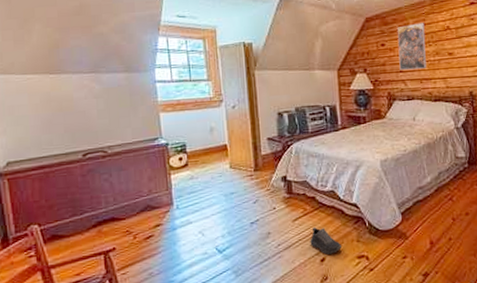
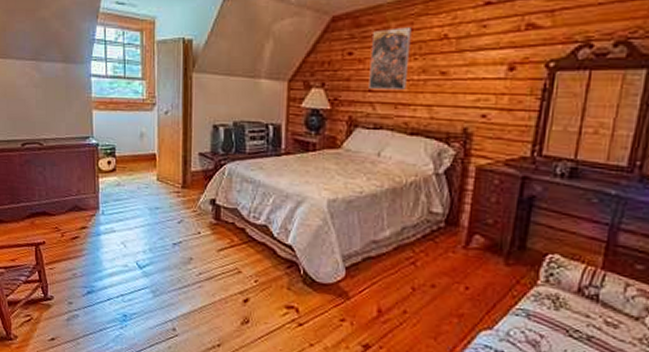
shoe: present [310,227,342,255] -> none [234,263,269,297]

